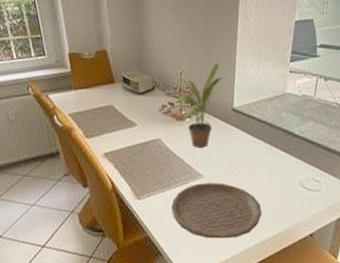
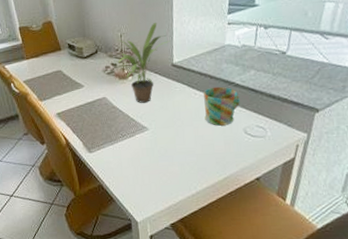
plate: present [170,183,262,239] -> none [119,134,207,185]
mug: none [262,136,298,177] -> present [204,86,240,126]

